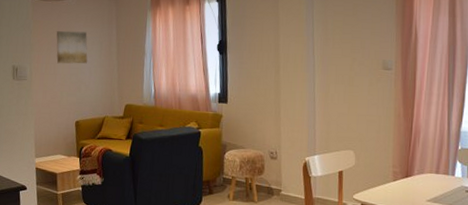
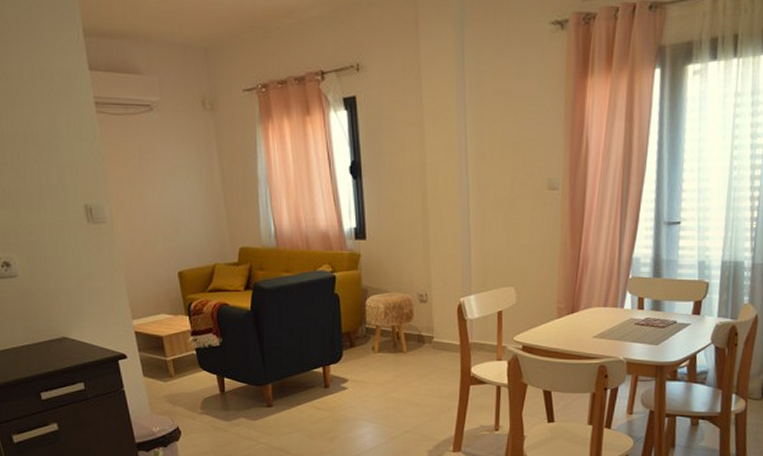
wall art: present [56,30,88,64] -> none [138,155,184,200]

